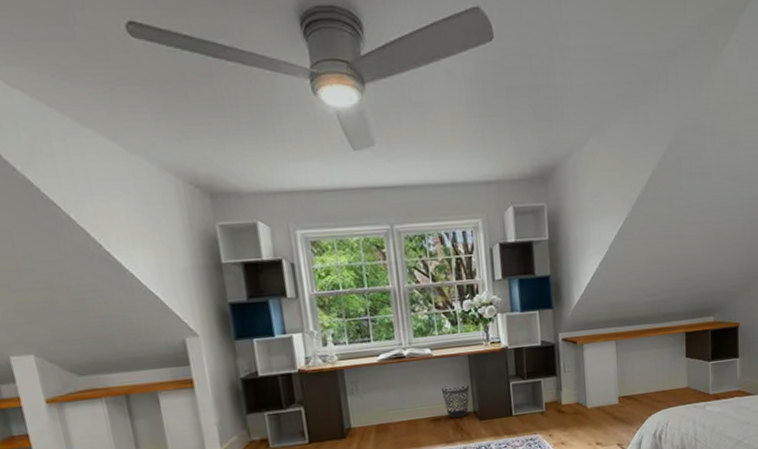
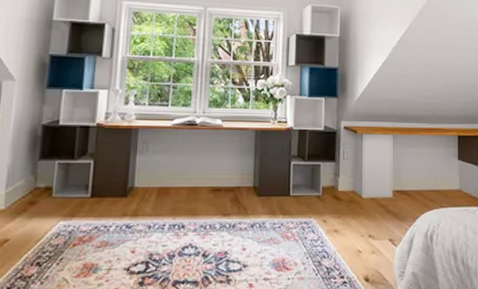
wastebasket: present [441,384,470,419] -> none [225,158,253,192]

